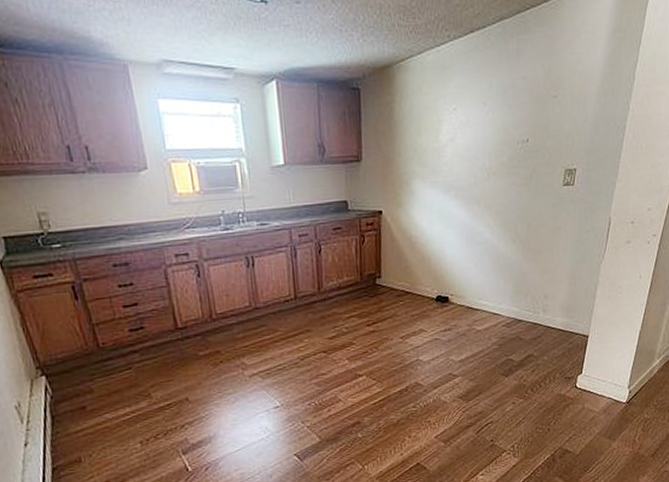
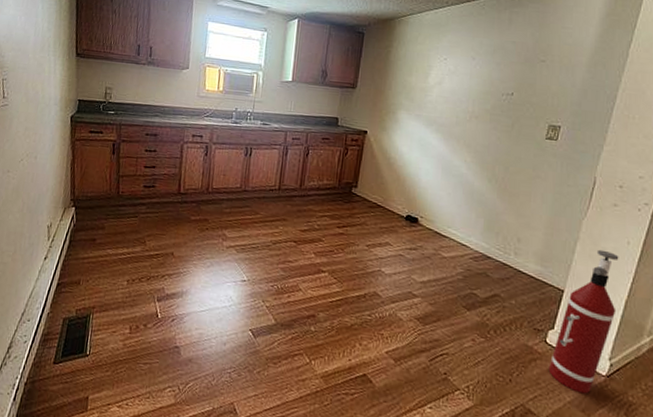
fire extinguisher: none [579,288,633,424] -> present [548,249,619,394]

